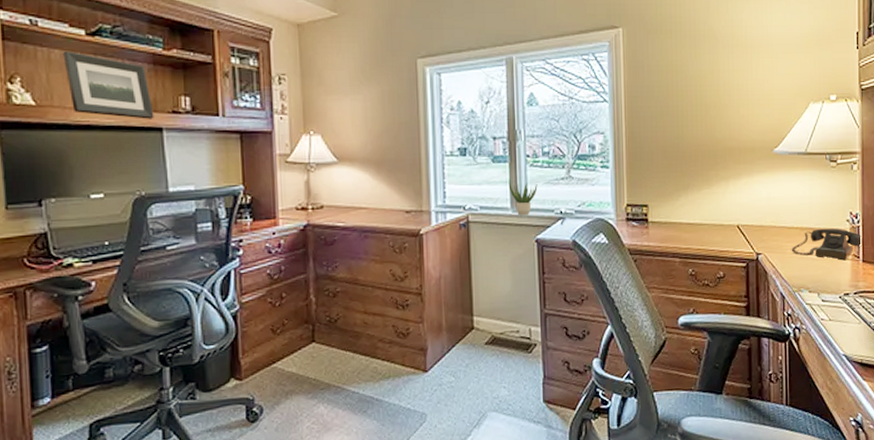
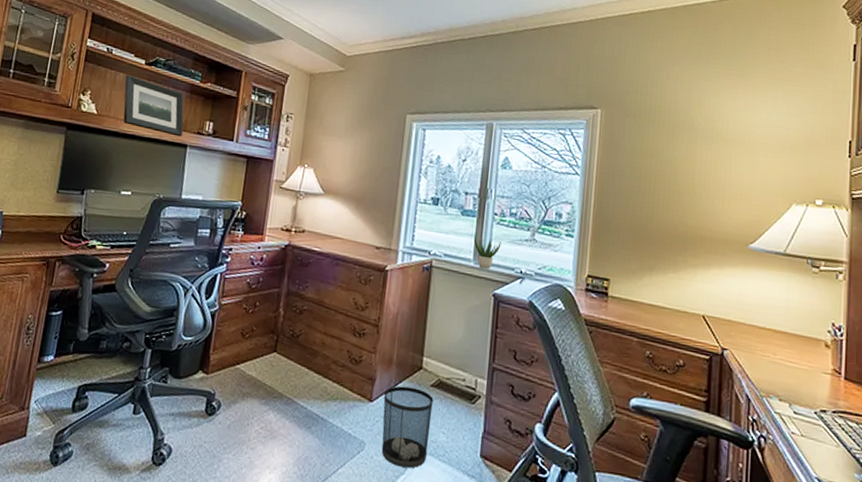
waste bin: none [438,349,491,430] -> present [381,386,434,468]
telephone: present [791,228,863,261] -> none [761,334,846,374]

